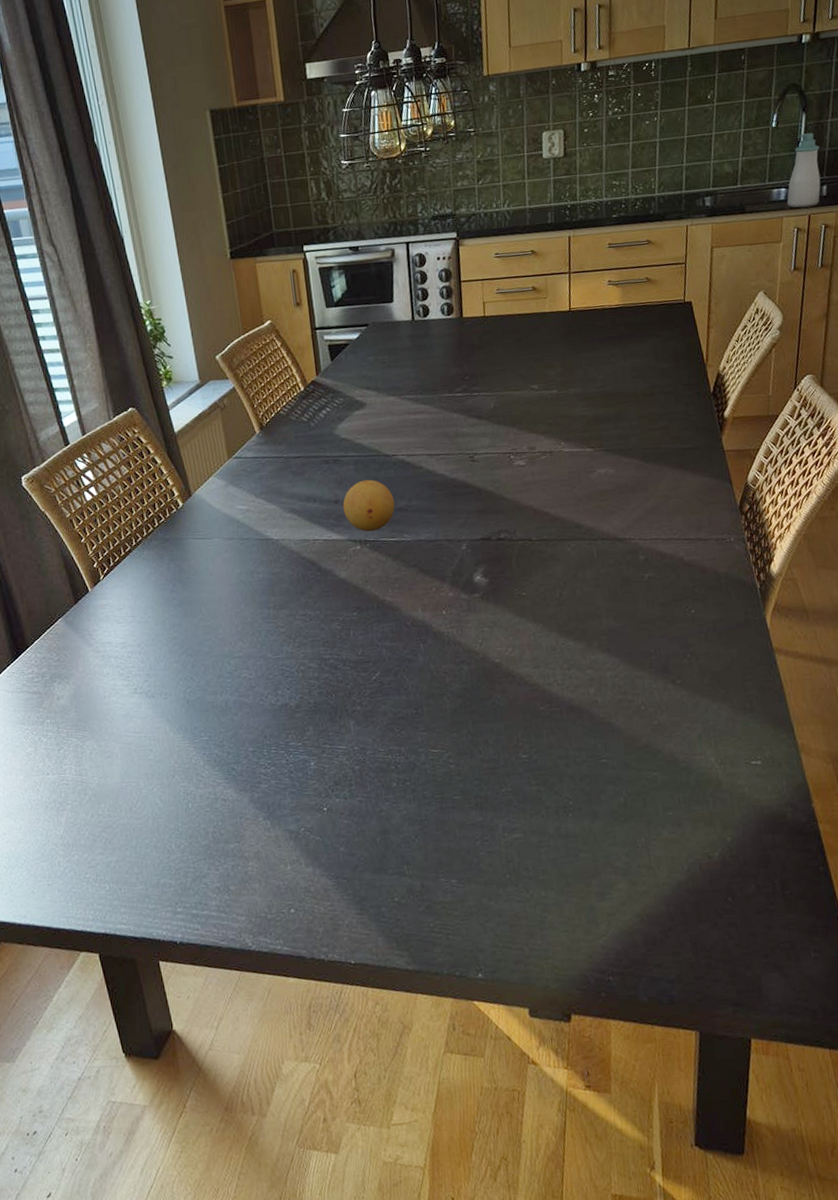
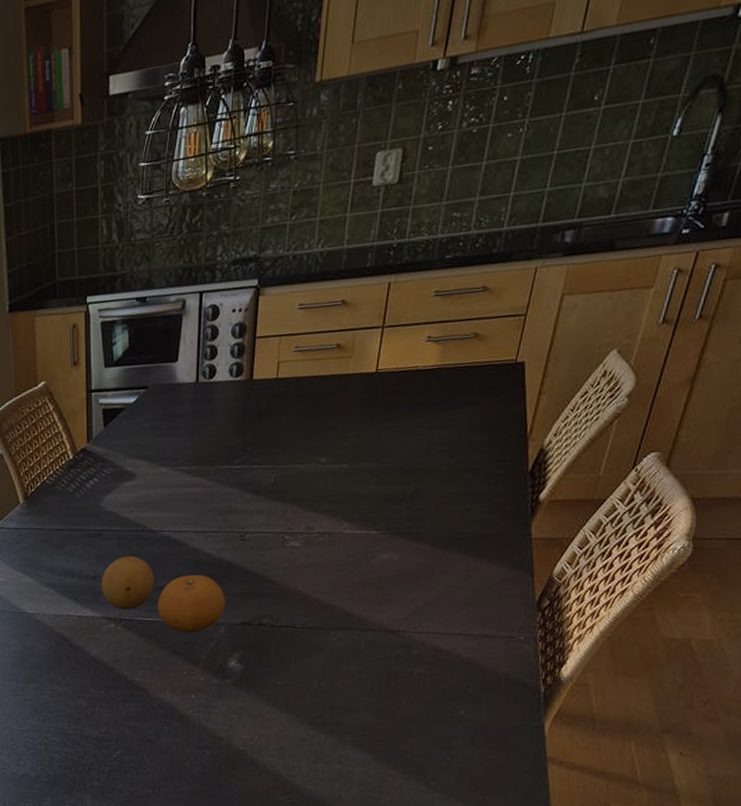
books: none [229,36,286,94] -> present [27,43,85,117]
fruit: none [399,494,464,551] -> present [157,574,225,633]
soap bottle: present [786,132,821,208] -> none [670,141,731,243]

